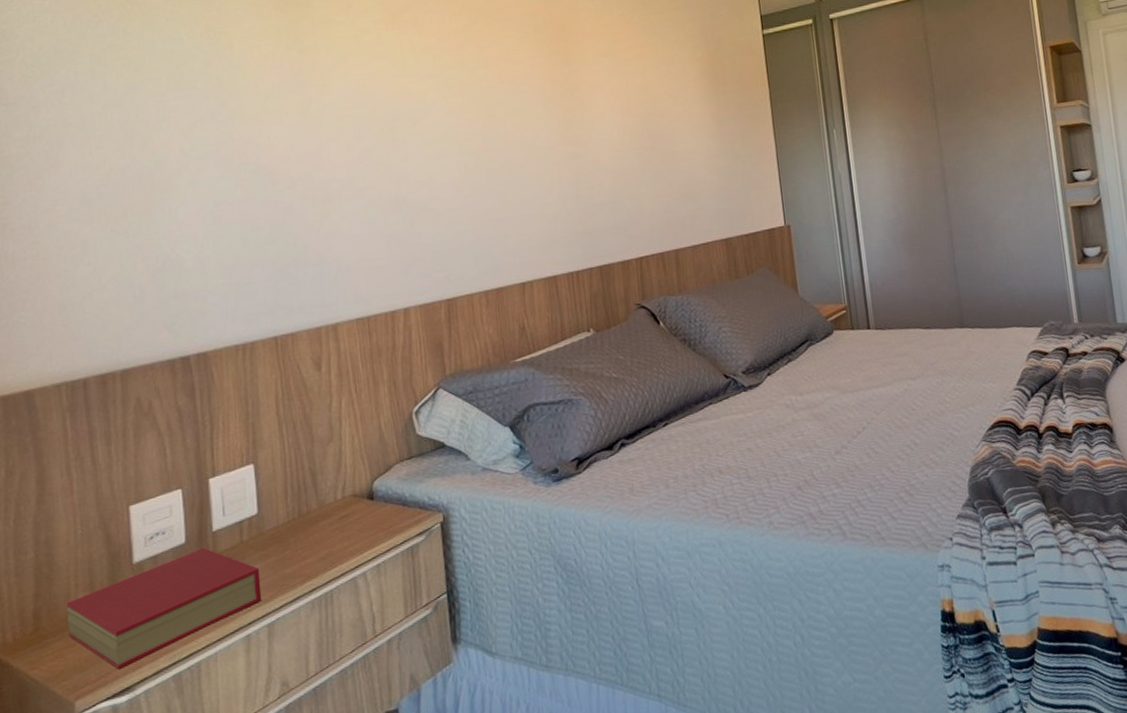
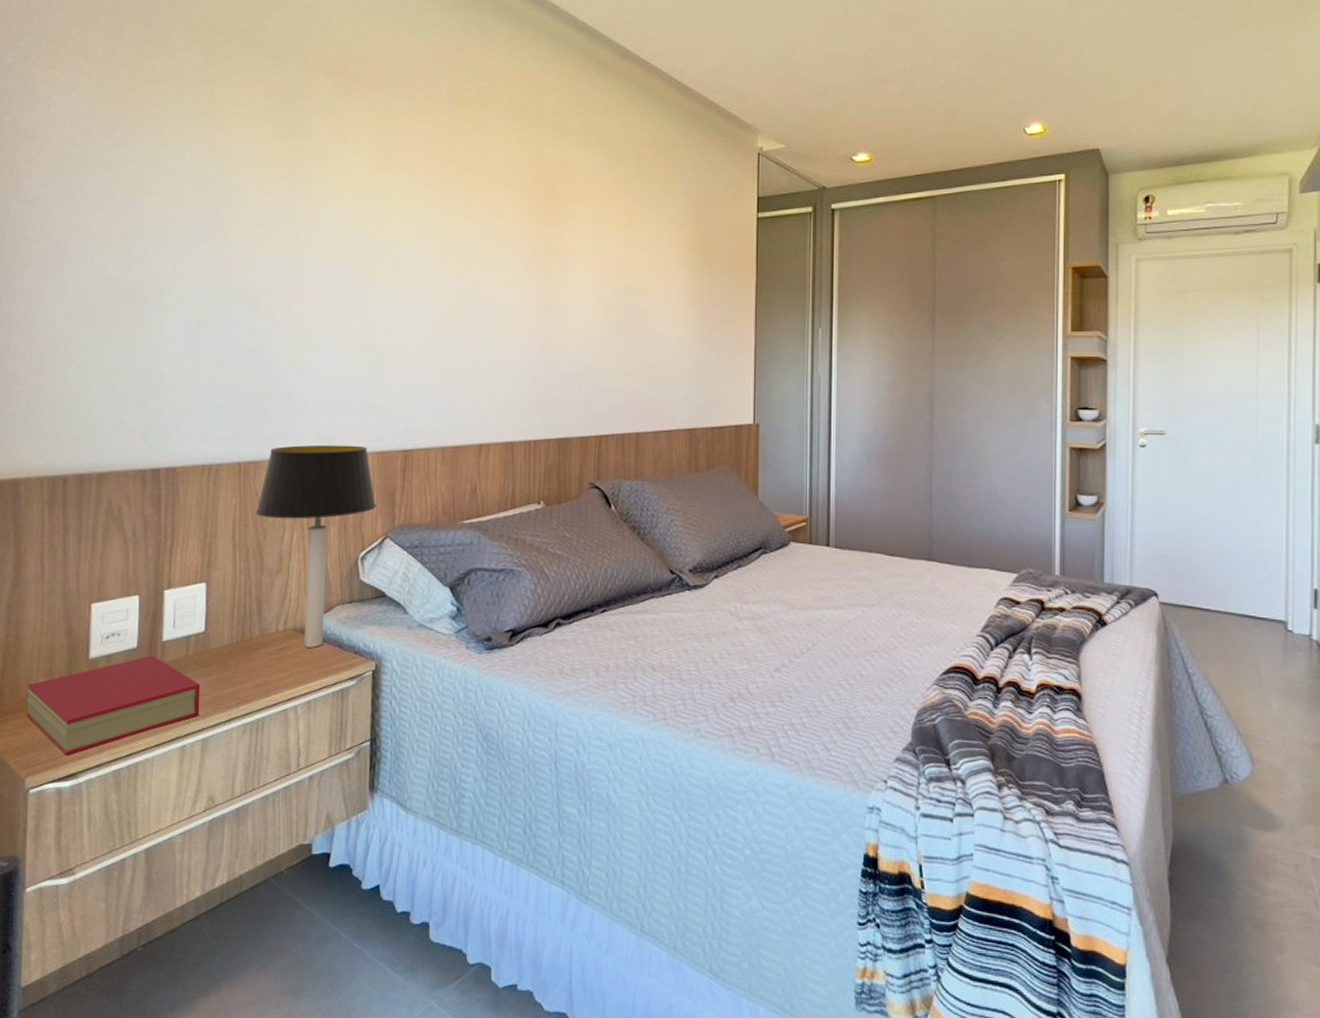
table lamp: none [298,302,424,511] -> present [255,445,376,648]

